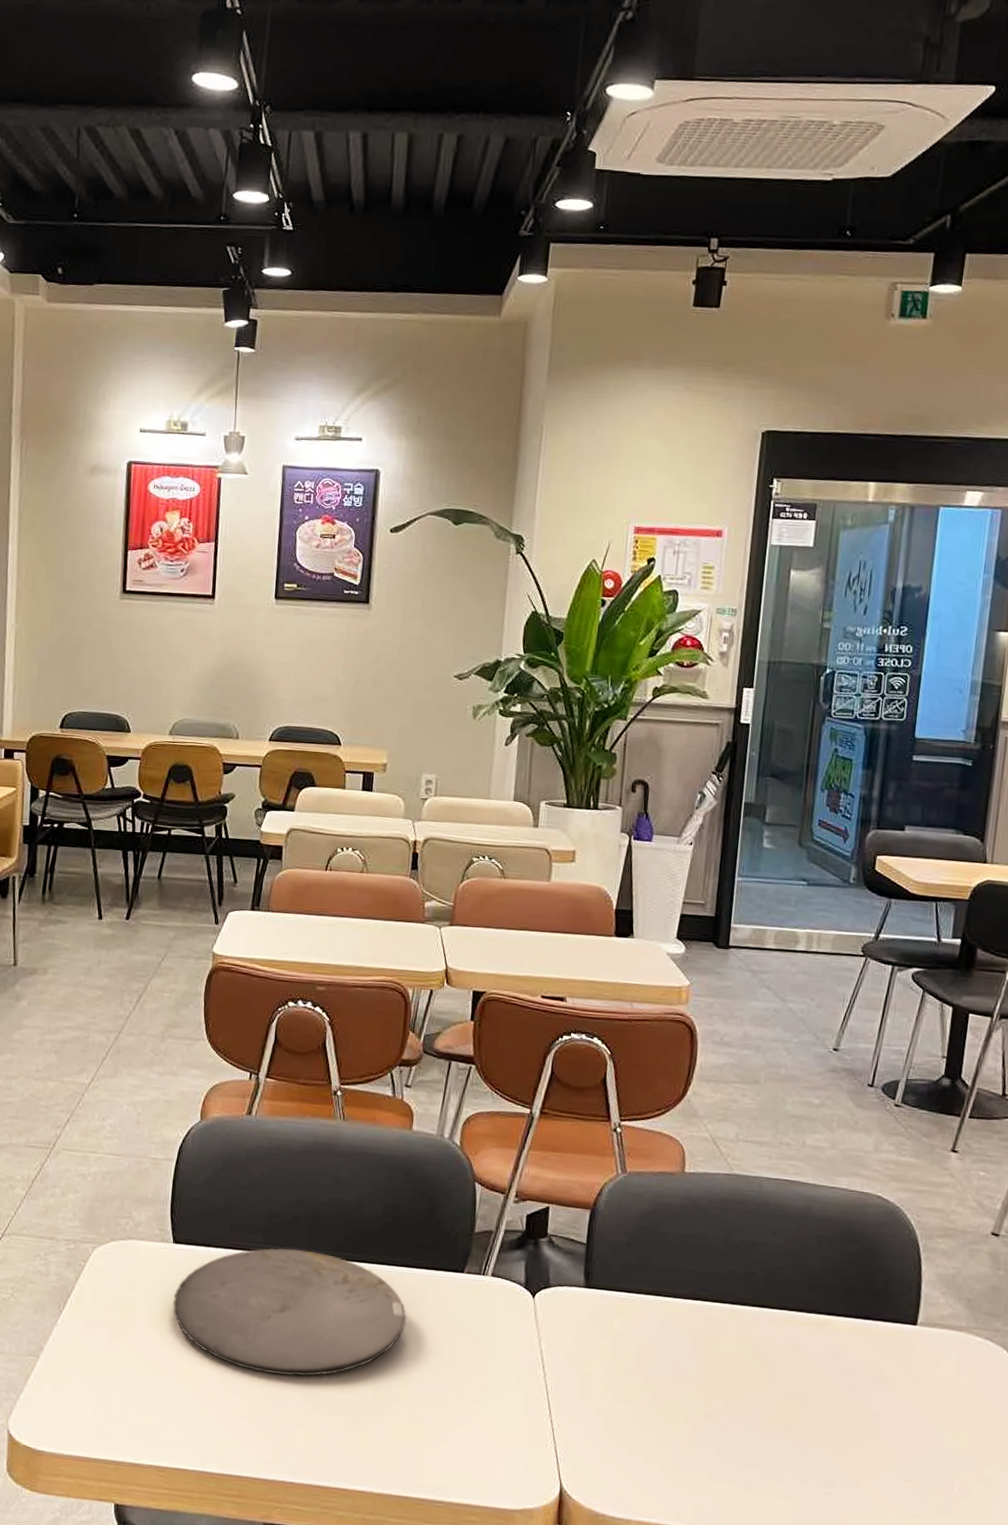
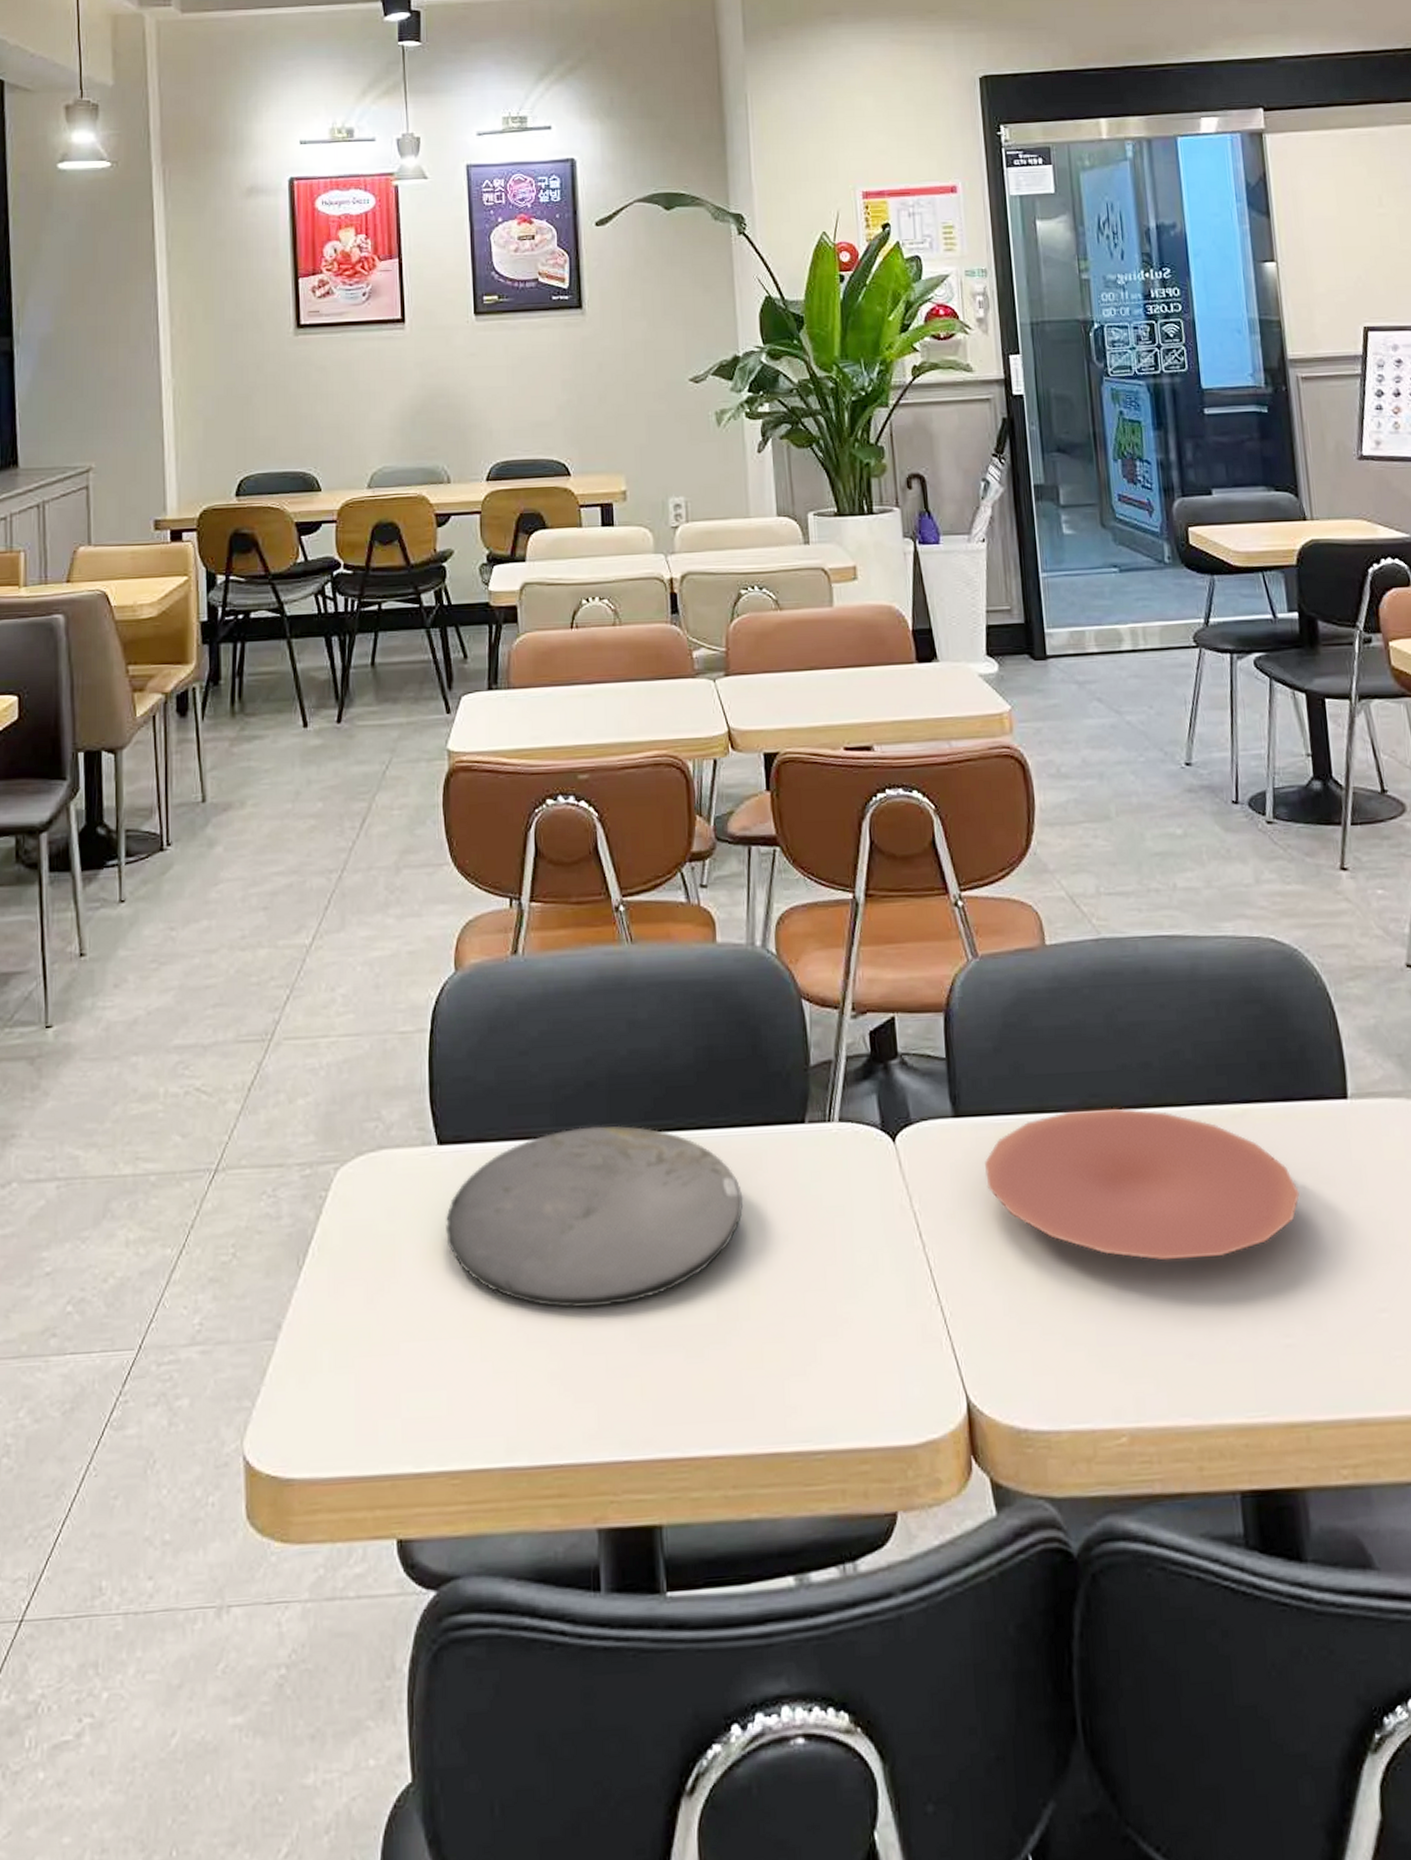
plate: none [603,1298,860,1422] -> present [985,1108,1299,1261]

